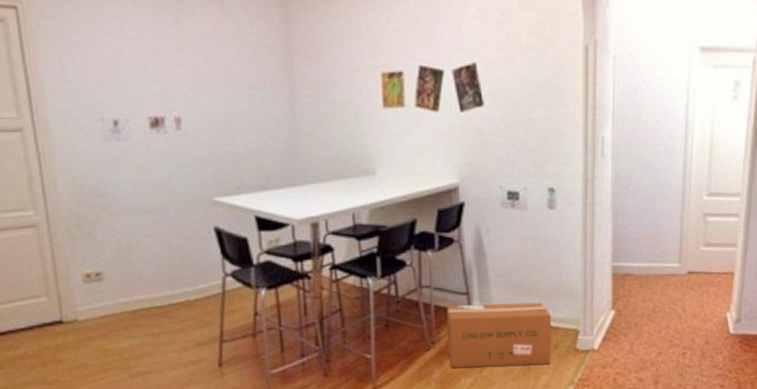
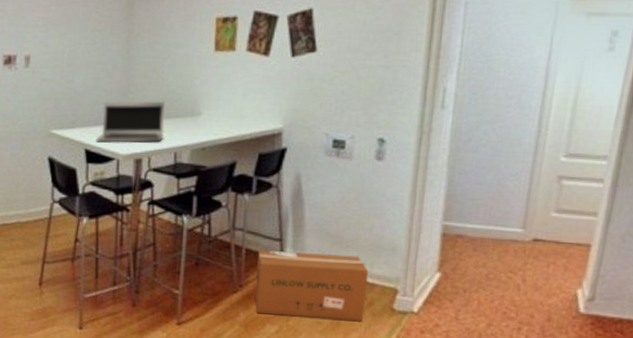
laptop: none [266,161,340,208] -> present [96,100,166,143]

